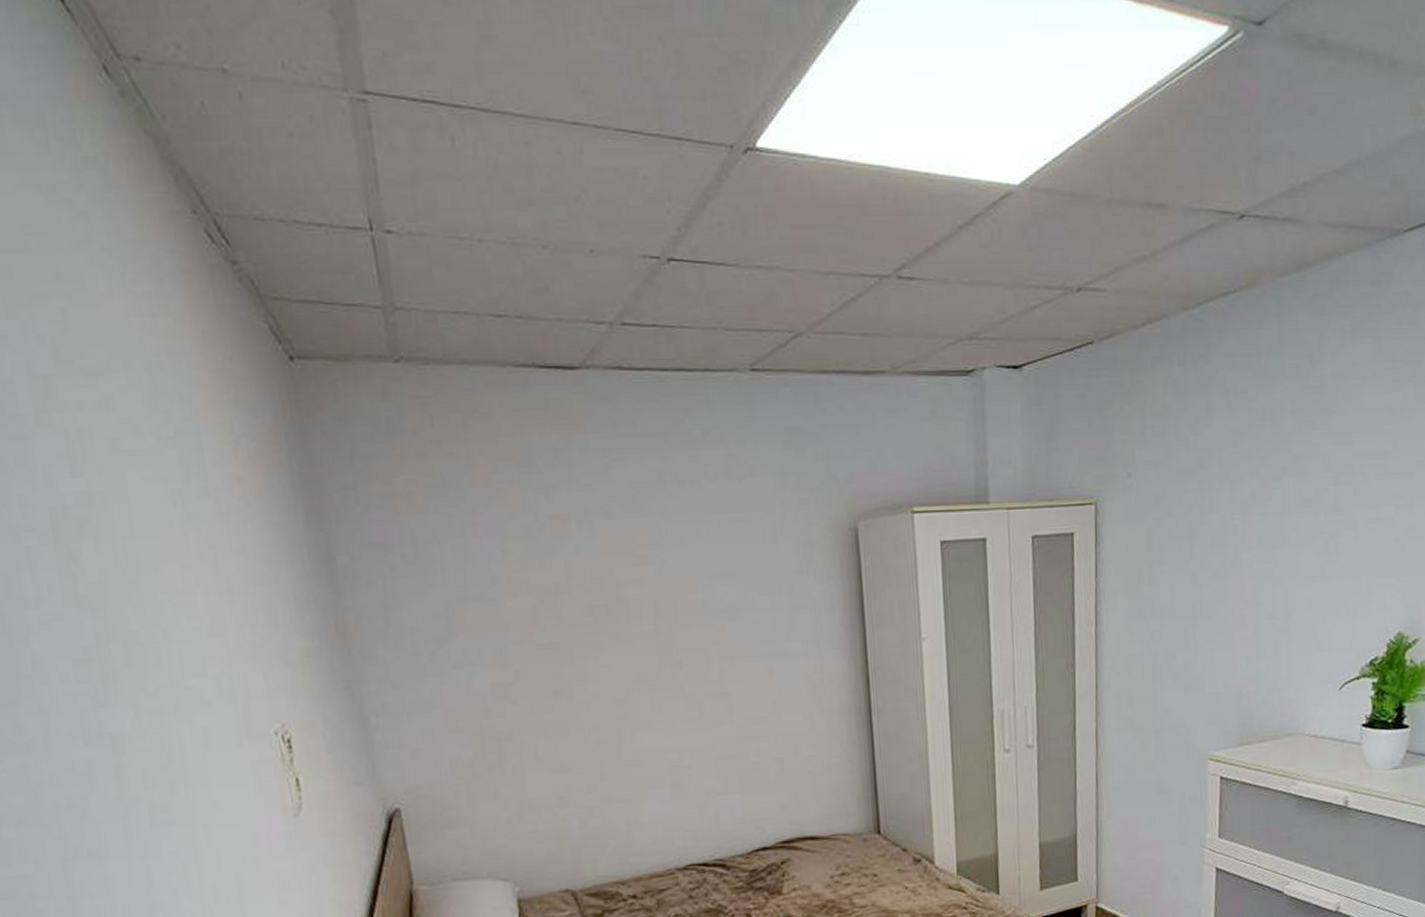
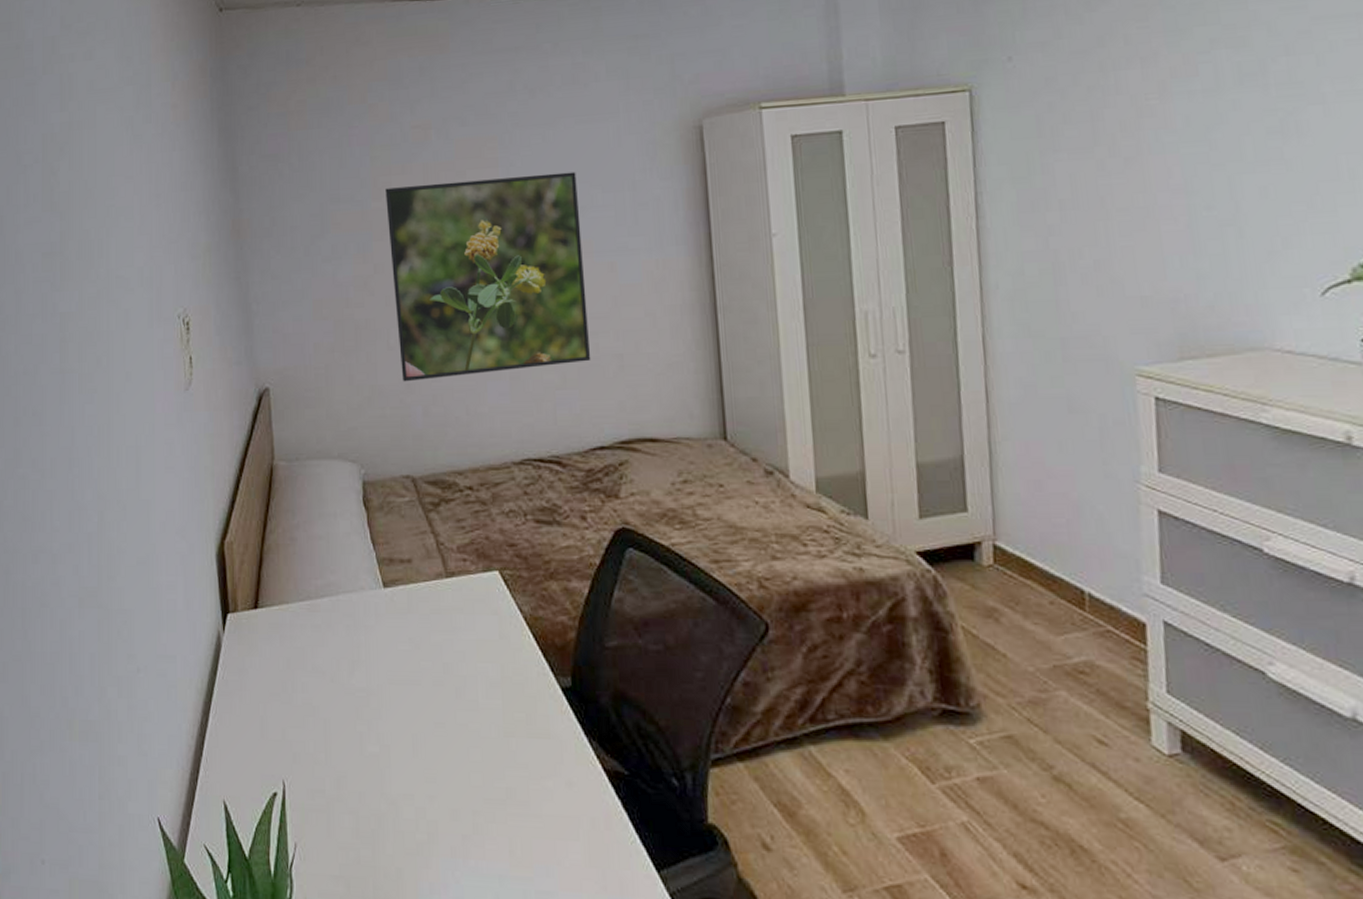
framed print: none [522,572,752,795] -> present [385,171,591,382]

